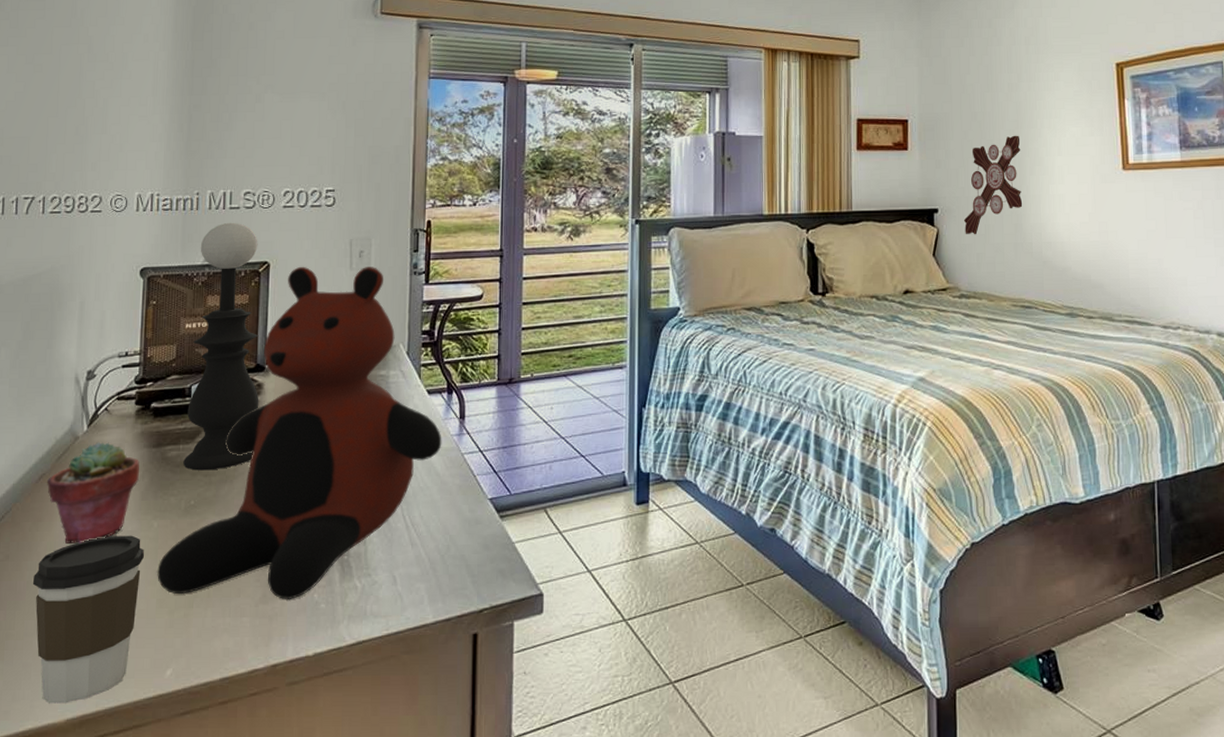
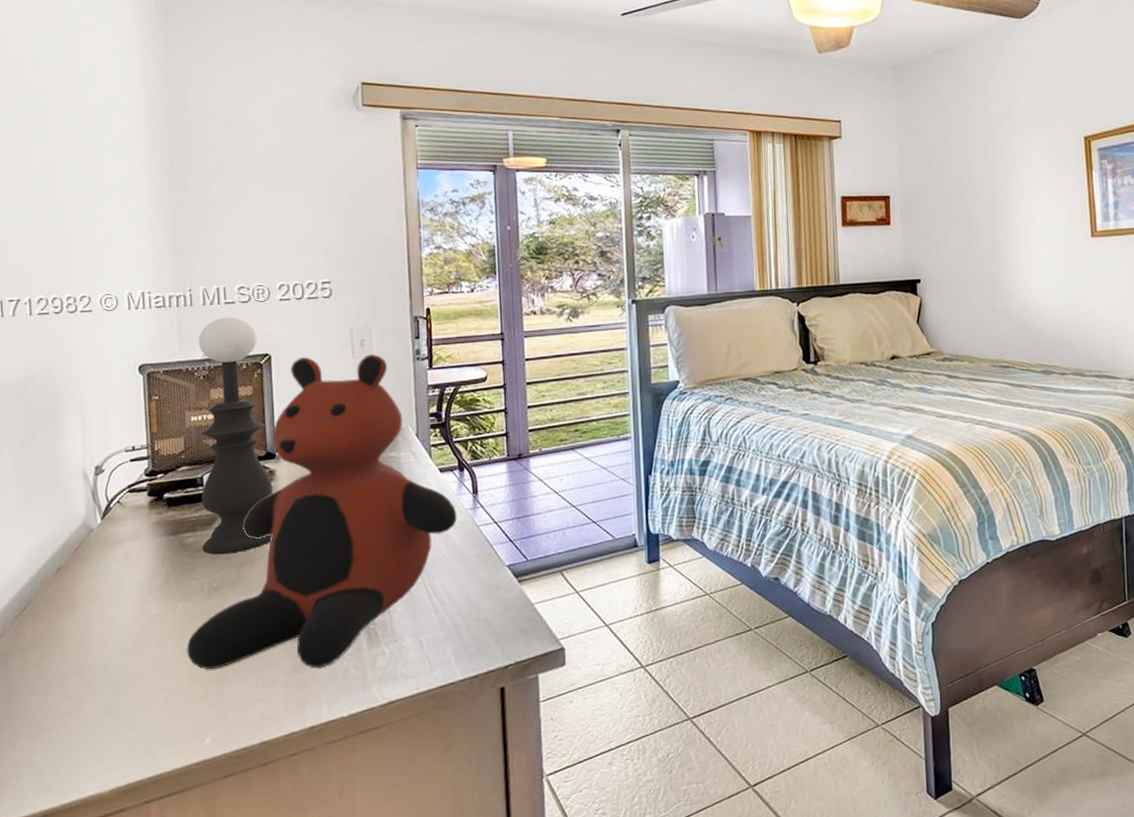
coffee cup: present [32,535,144,704] -> none [62,618,172,776]
potted succulent: present [46,442,139,544] -> none [65,533,159,630]
decorative cross: present [963,135,1023,235] -> none [944,207,1000,302]

